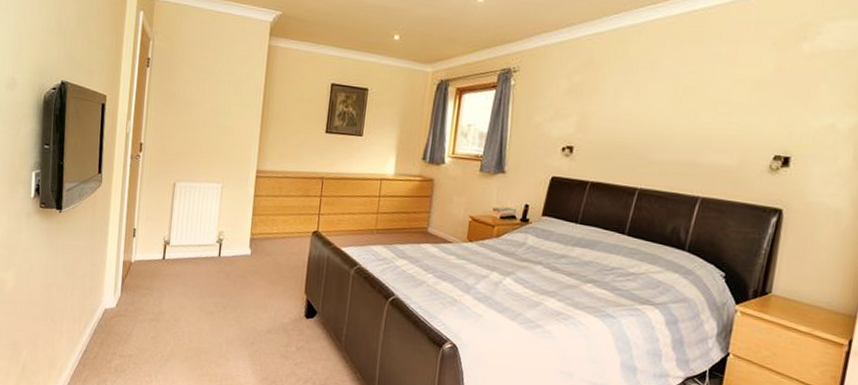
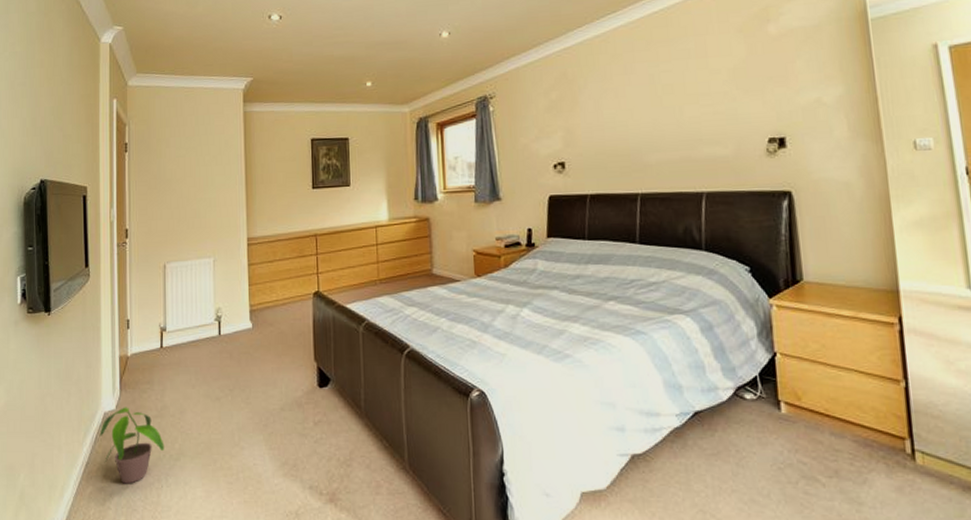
potted plant: none [98,306,158,375] -> present [99,407,164,484]

